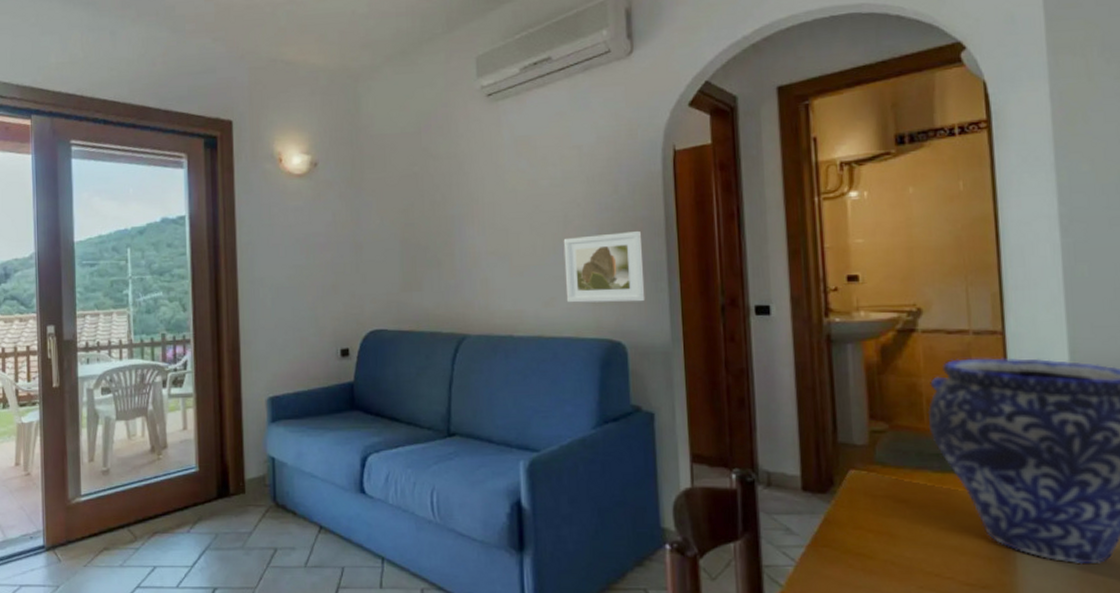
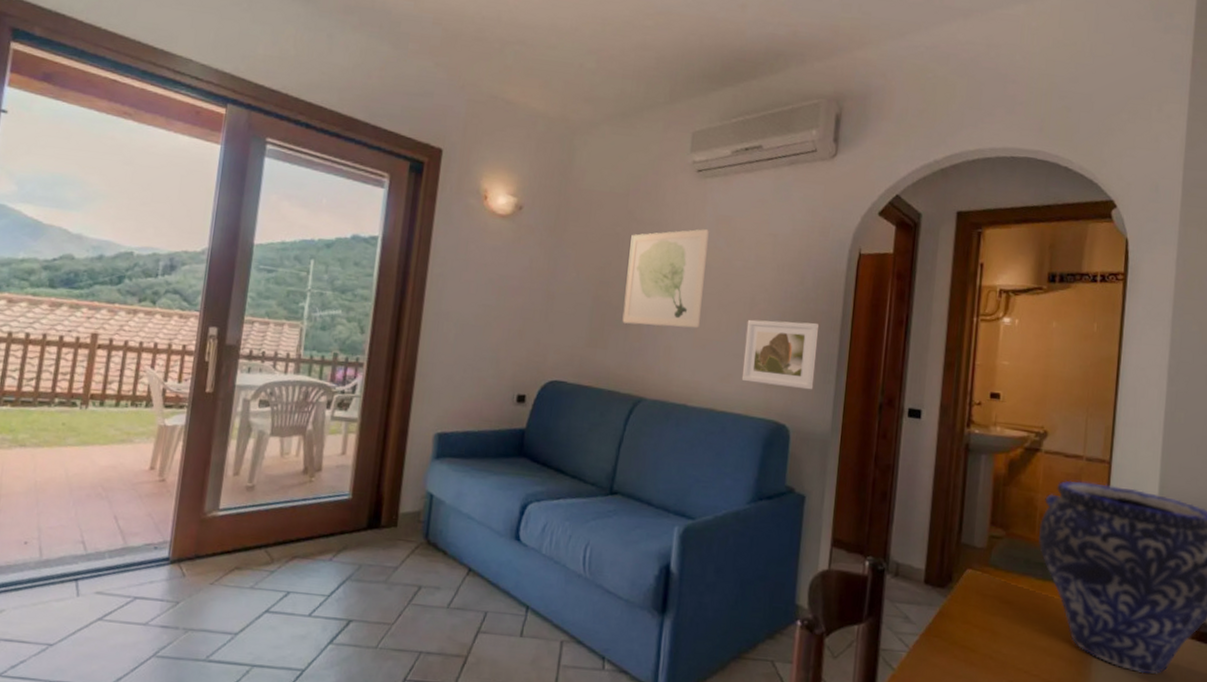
wall art: none [430,153,513,262] -> present [622,229,709,329]

